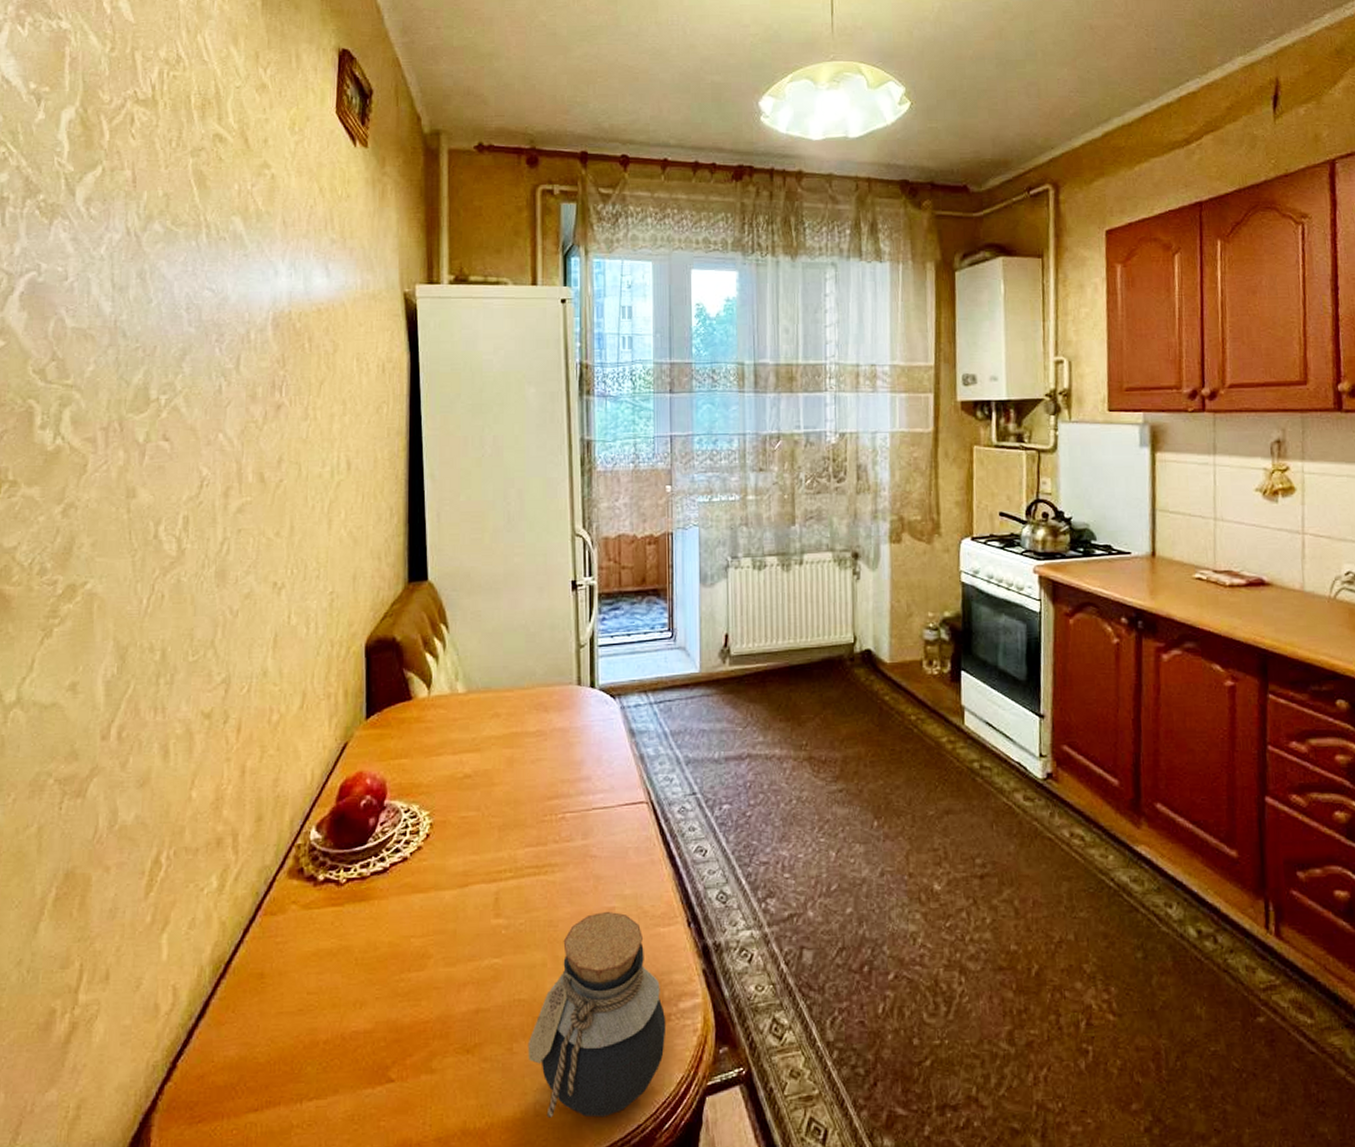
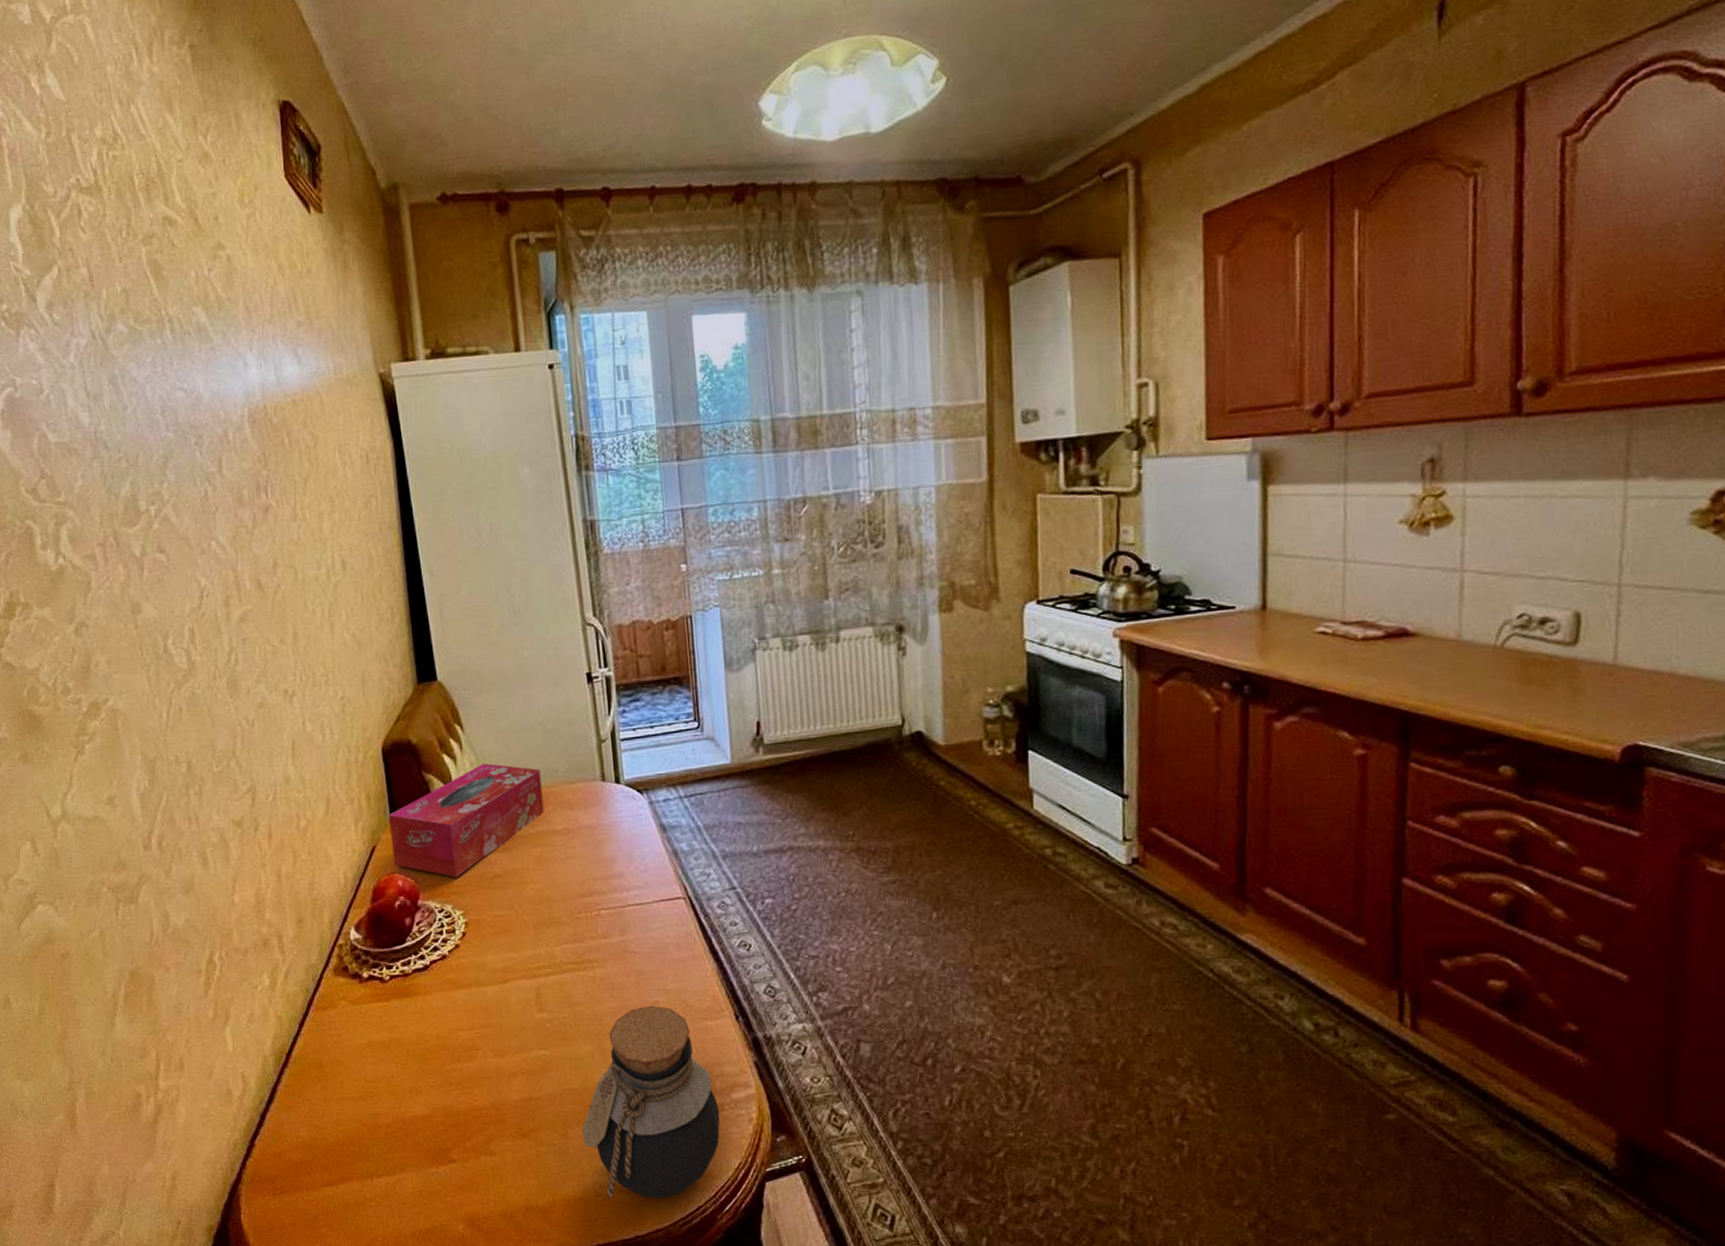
tissue box: none [364,664,519,778] -> present [389,763,544,878]

